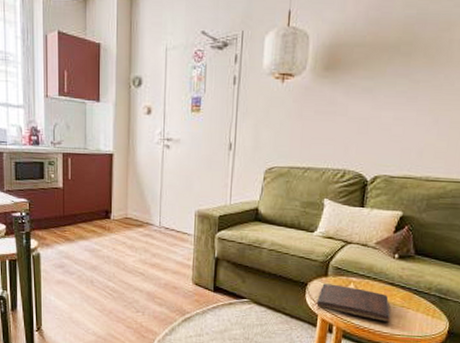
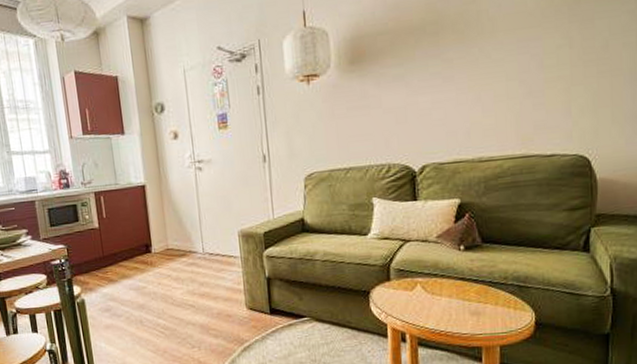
book: present [316,283,391,323] -> none [383,288,468,323]

